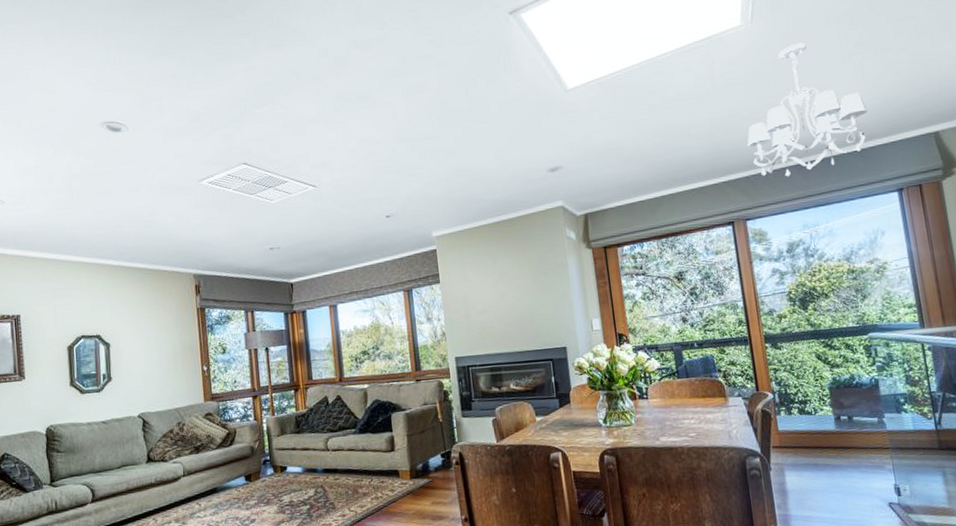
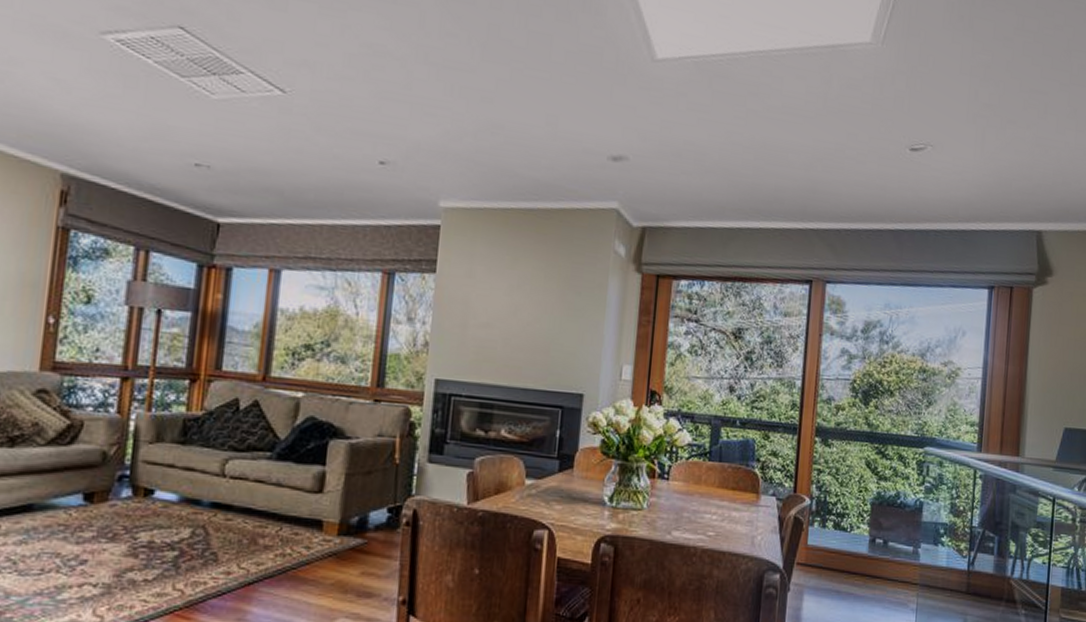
chandelier: present [747,42,868,177] -> none [846,84,979,242]

